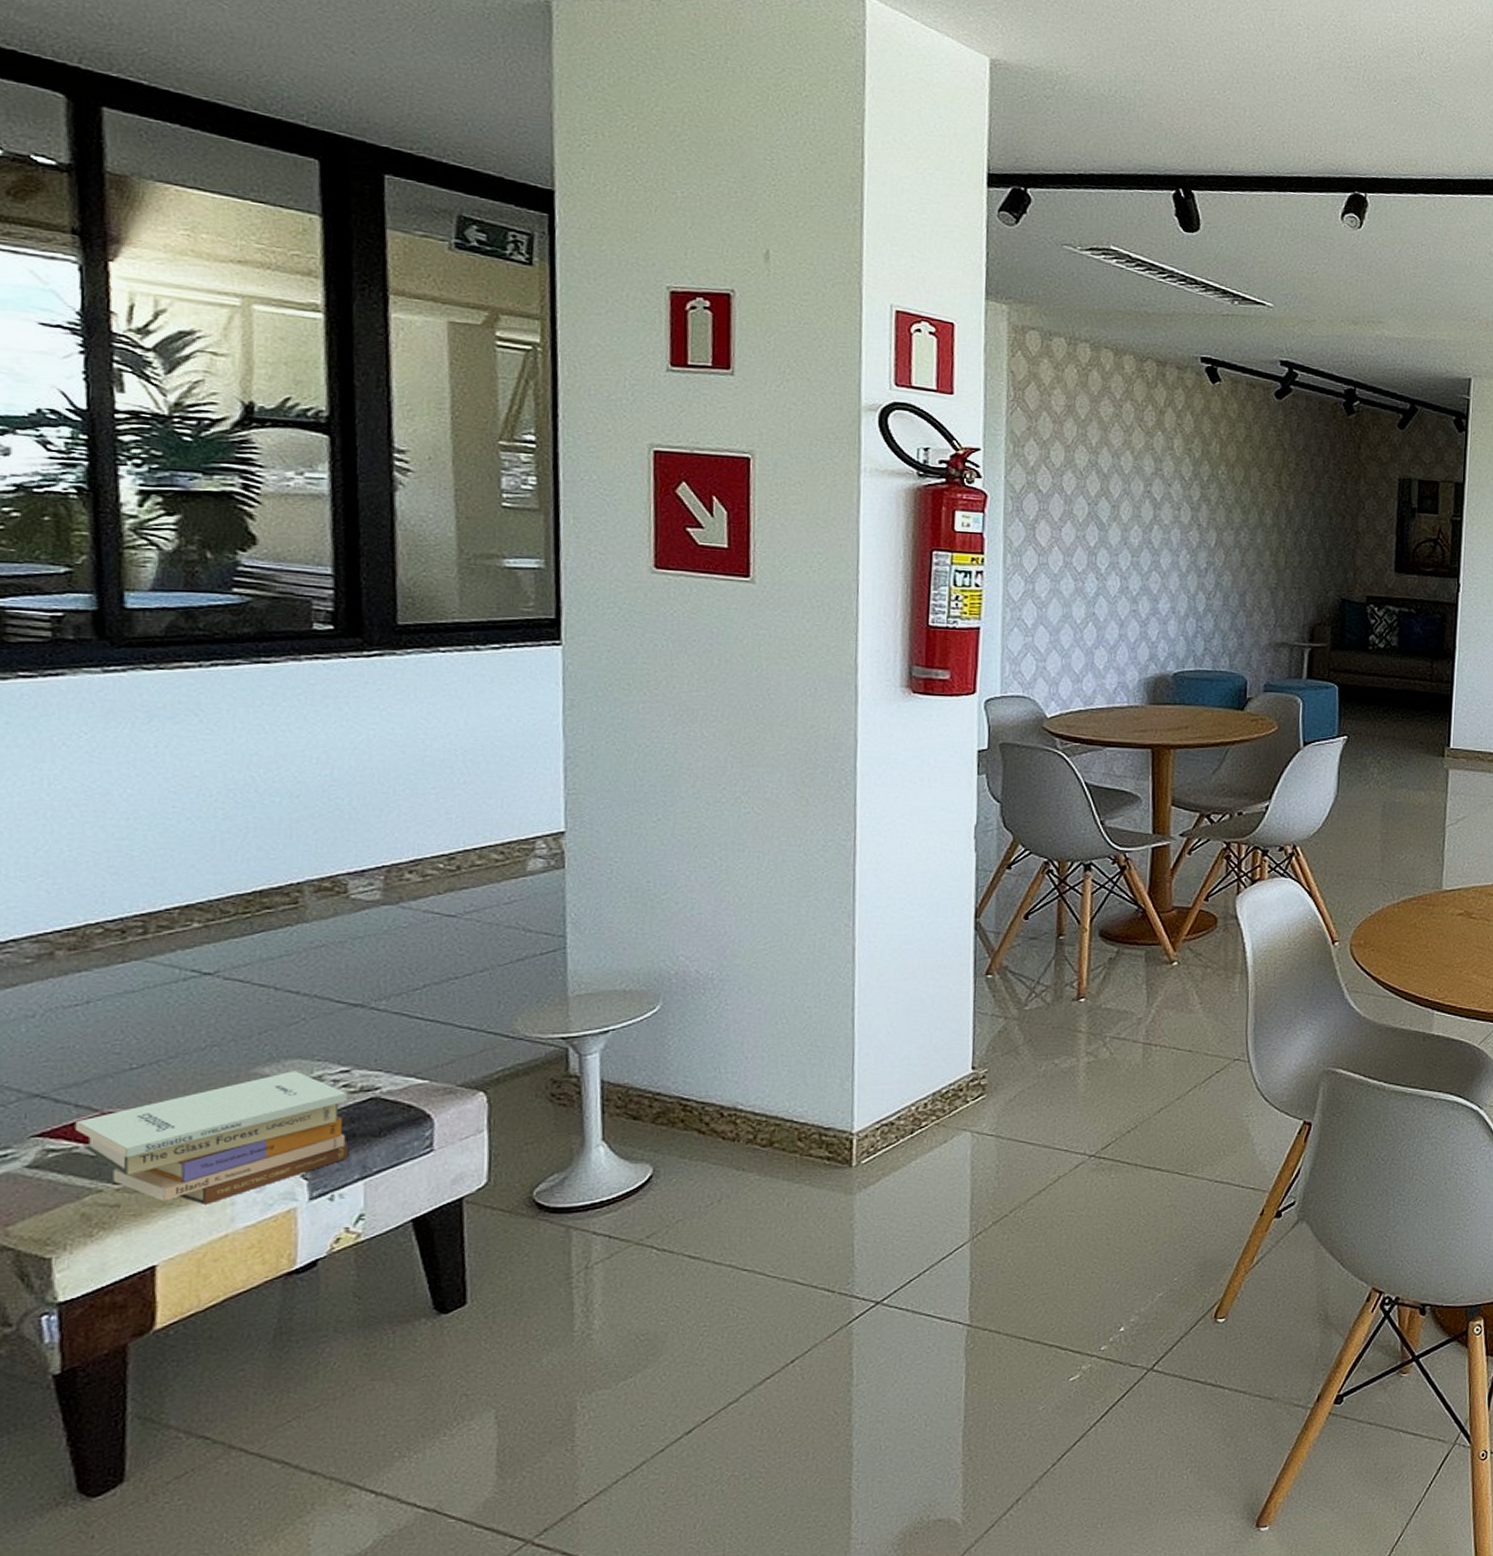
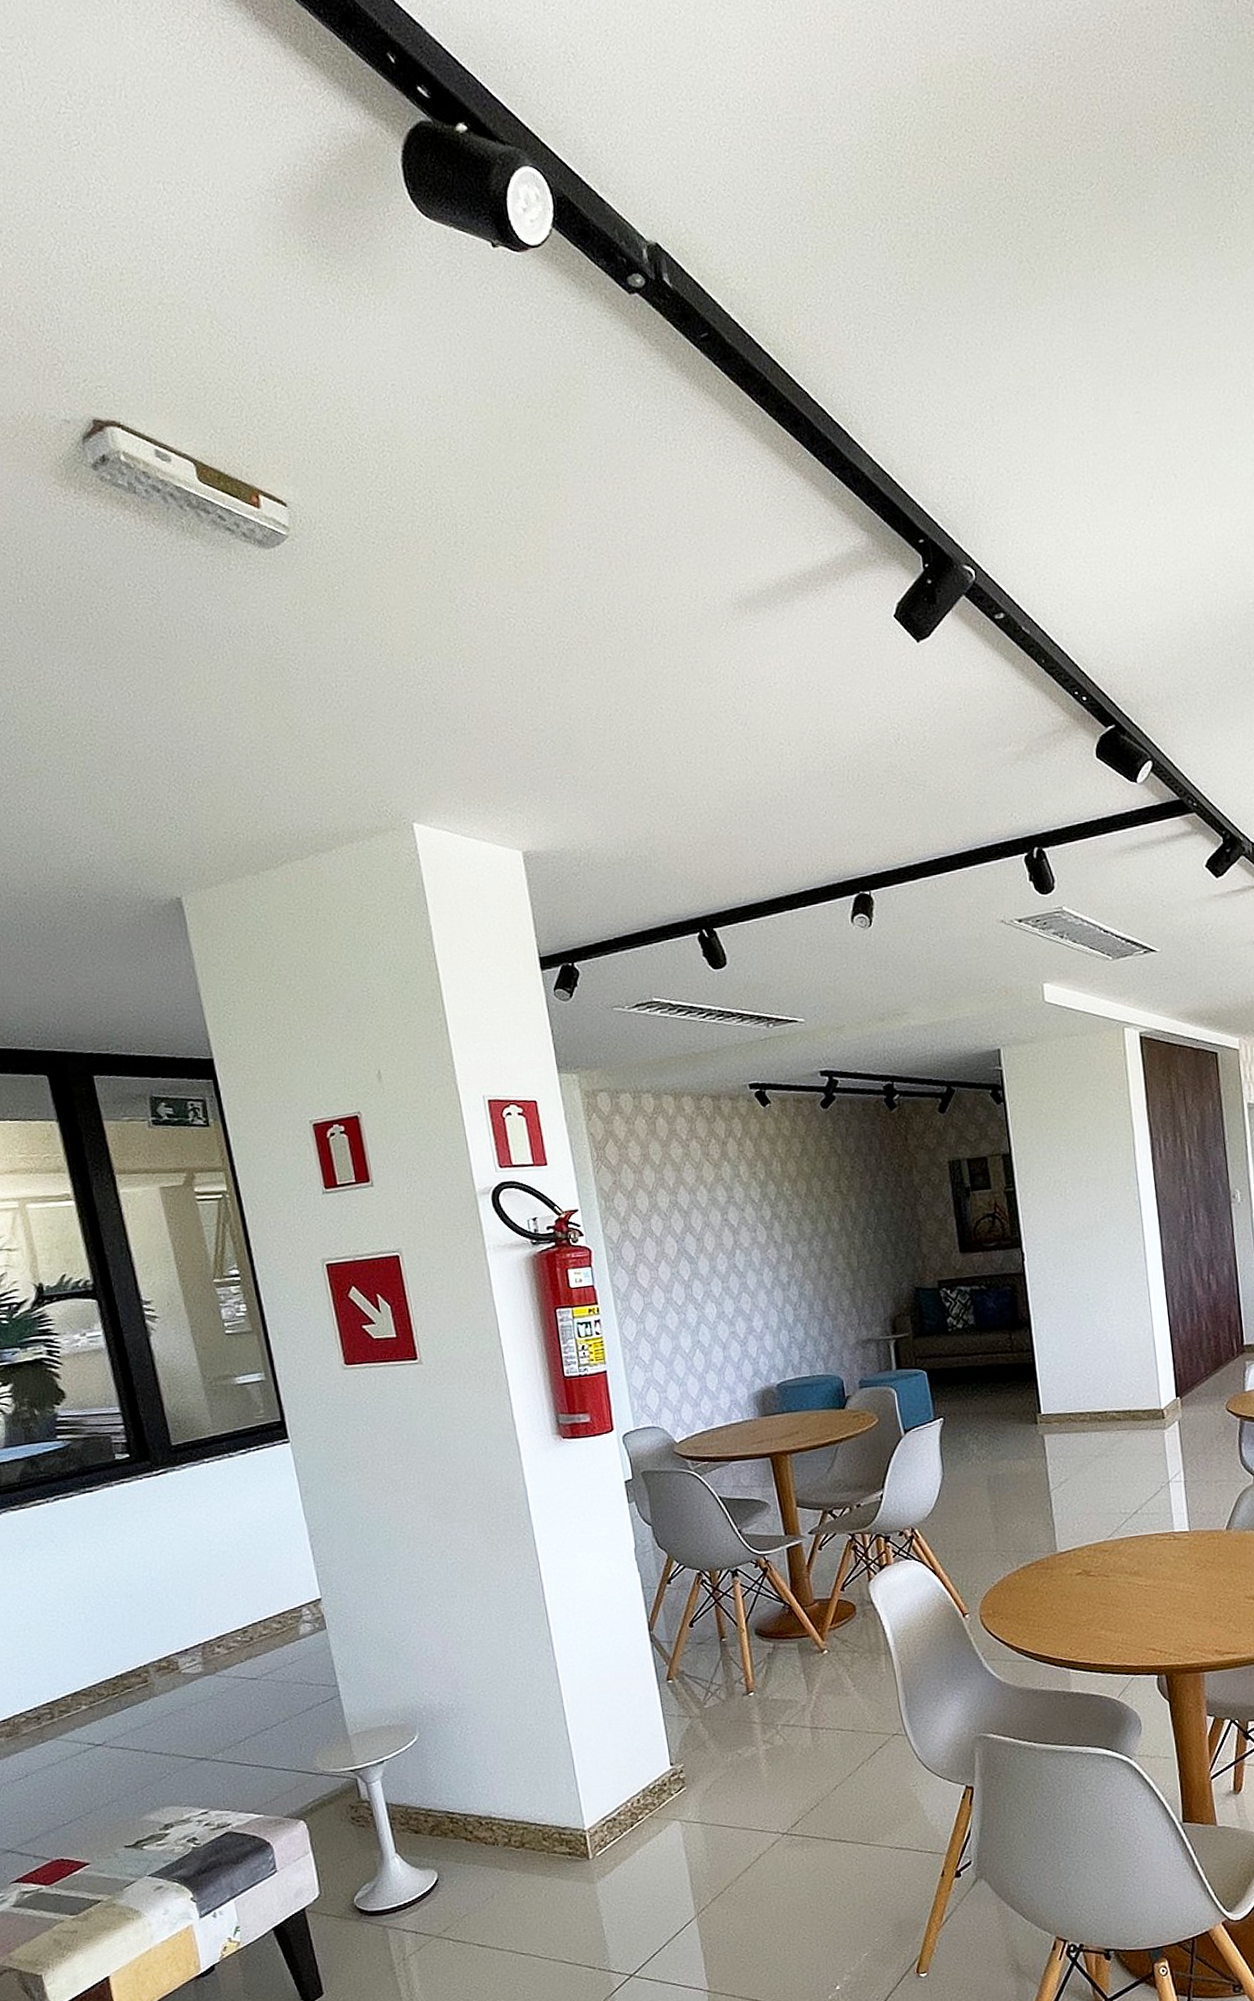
books: present [75,1071,349,1205] -> none [36,1816,220,1927]

